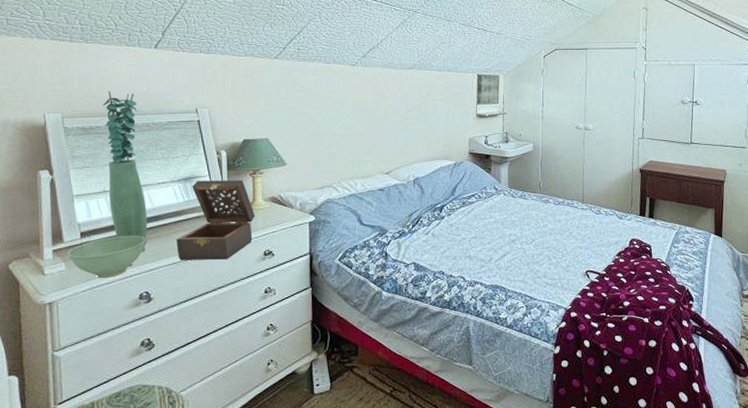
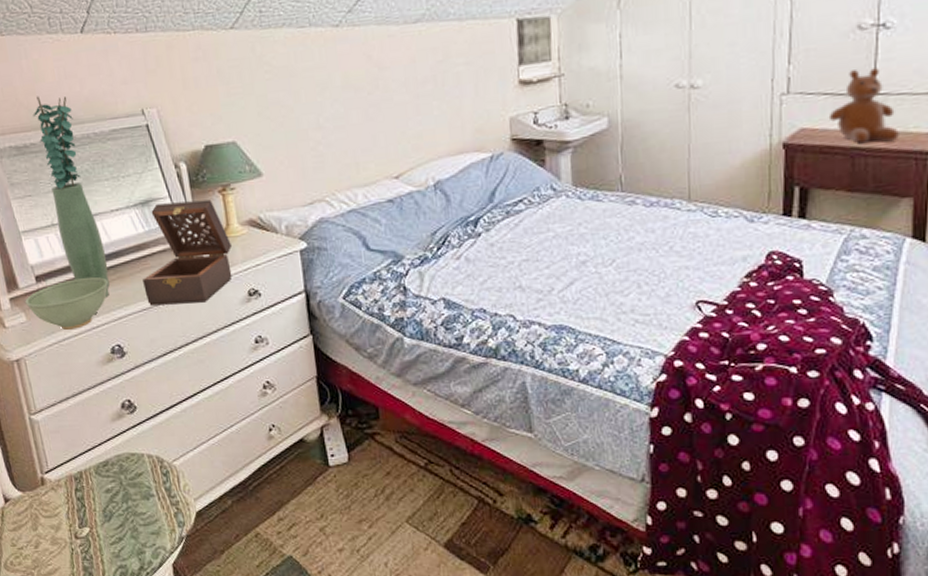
teddy bear: none [666,127,706,173] -> present [828,68,899,143]

